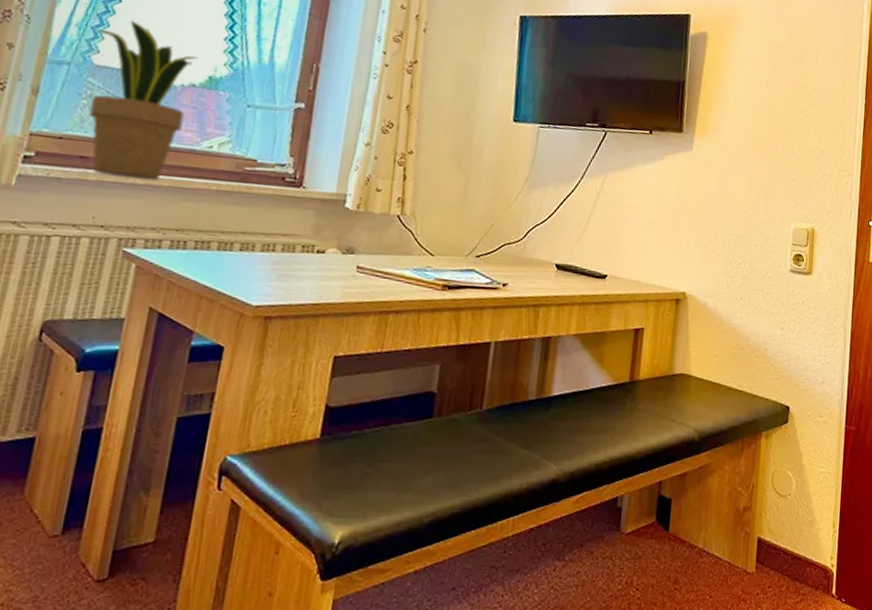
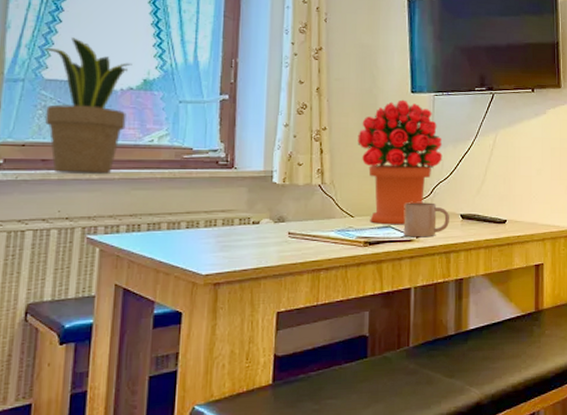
bouquet: none [446,128,543,270] -> present [357,99,443,225]
mug: none [488,244,543,287] -> present [403,202,449,238]

